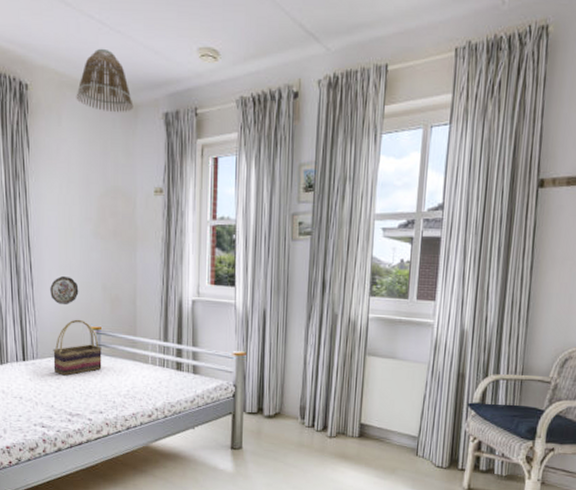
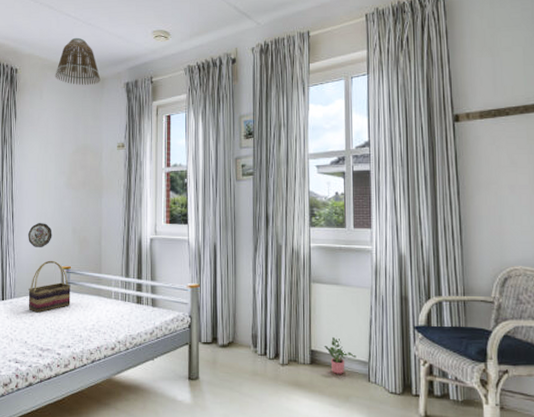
potted plant: none [374,412,407,448] -> present [324,337,357,374]

